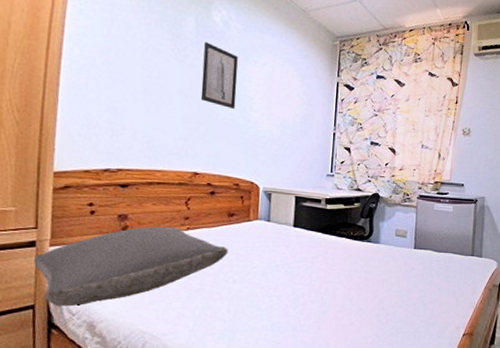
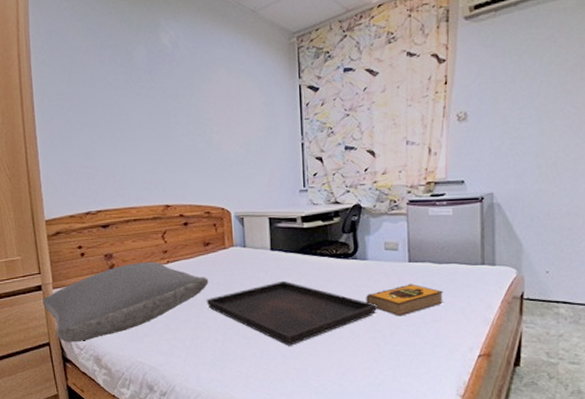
wall art: present [200,42,238,110] -> none [157,68,196,135]
serving tray: none [223,256,384,319] -> present [206,280,377,346]
hardback book: none [375,268,440,296] -> present [366,283,444,316]

